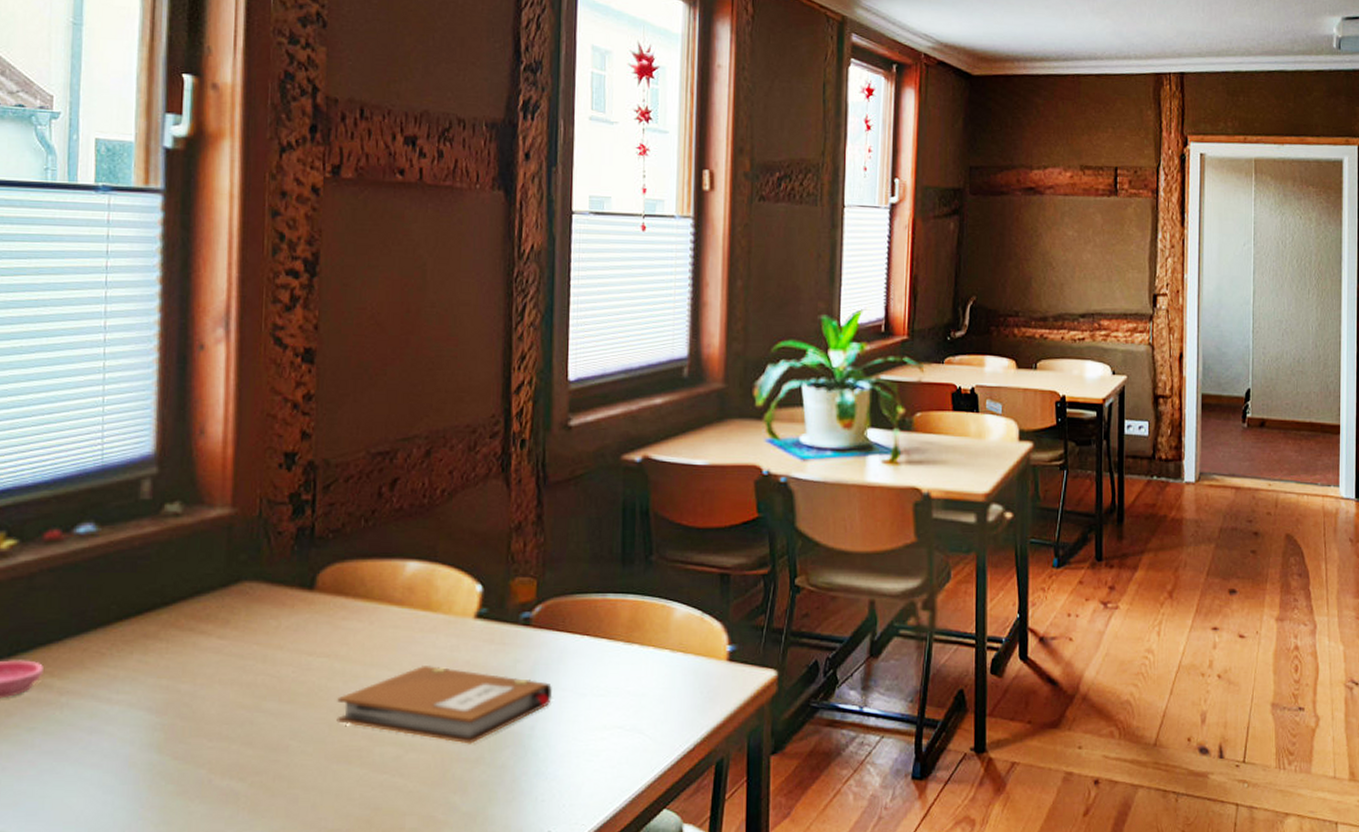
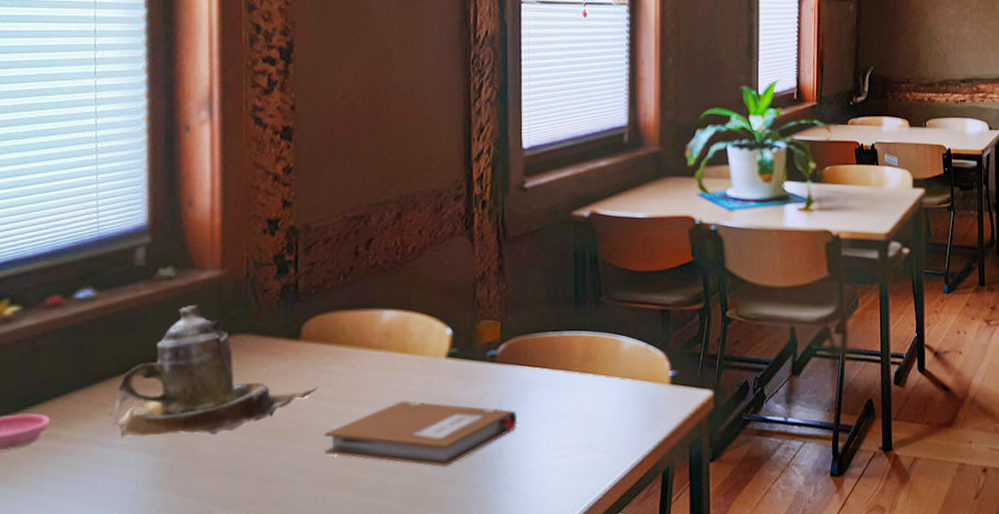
teapot: none [103,545,333,694] -> present [106,304,319,438]

